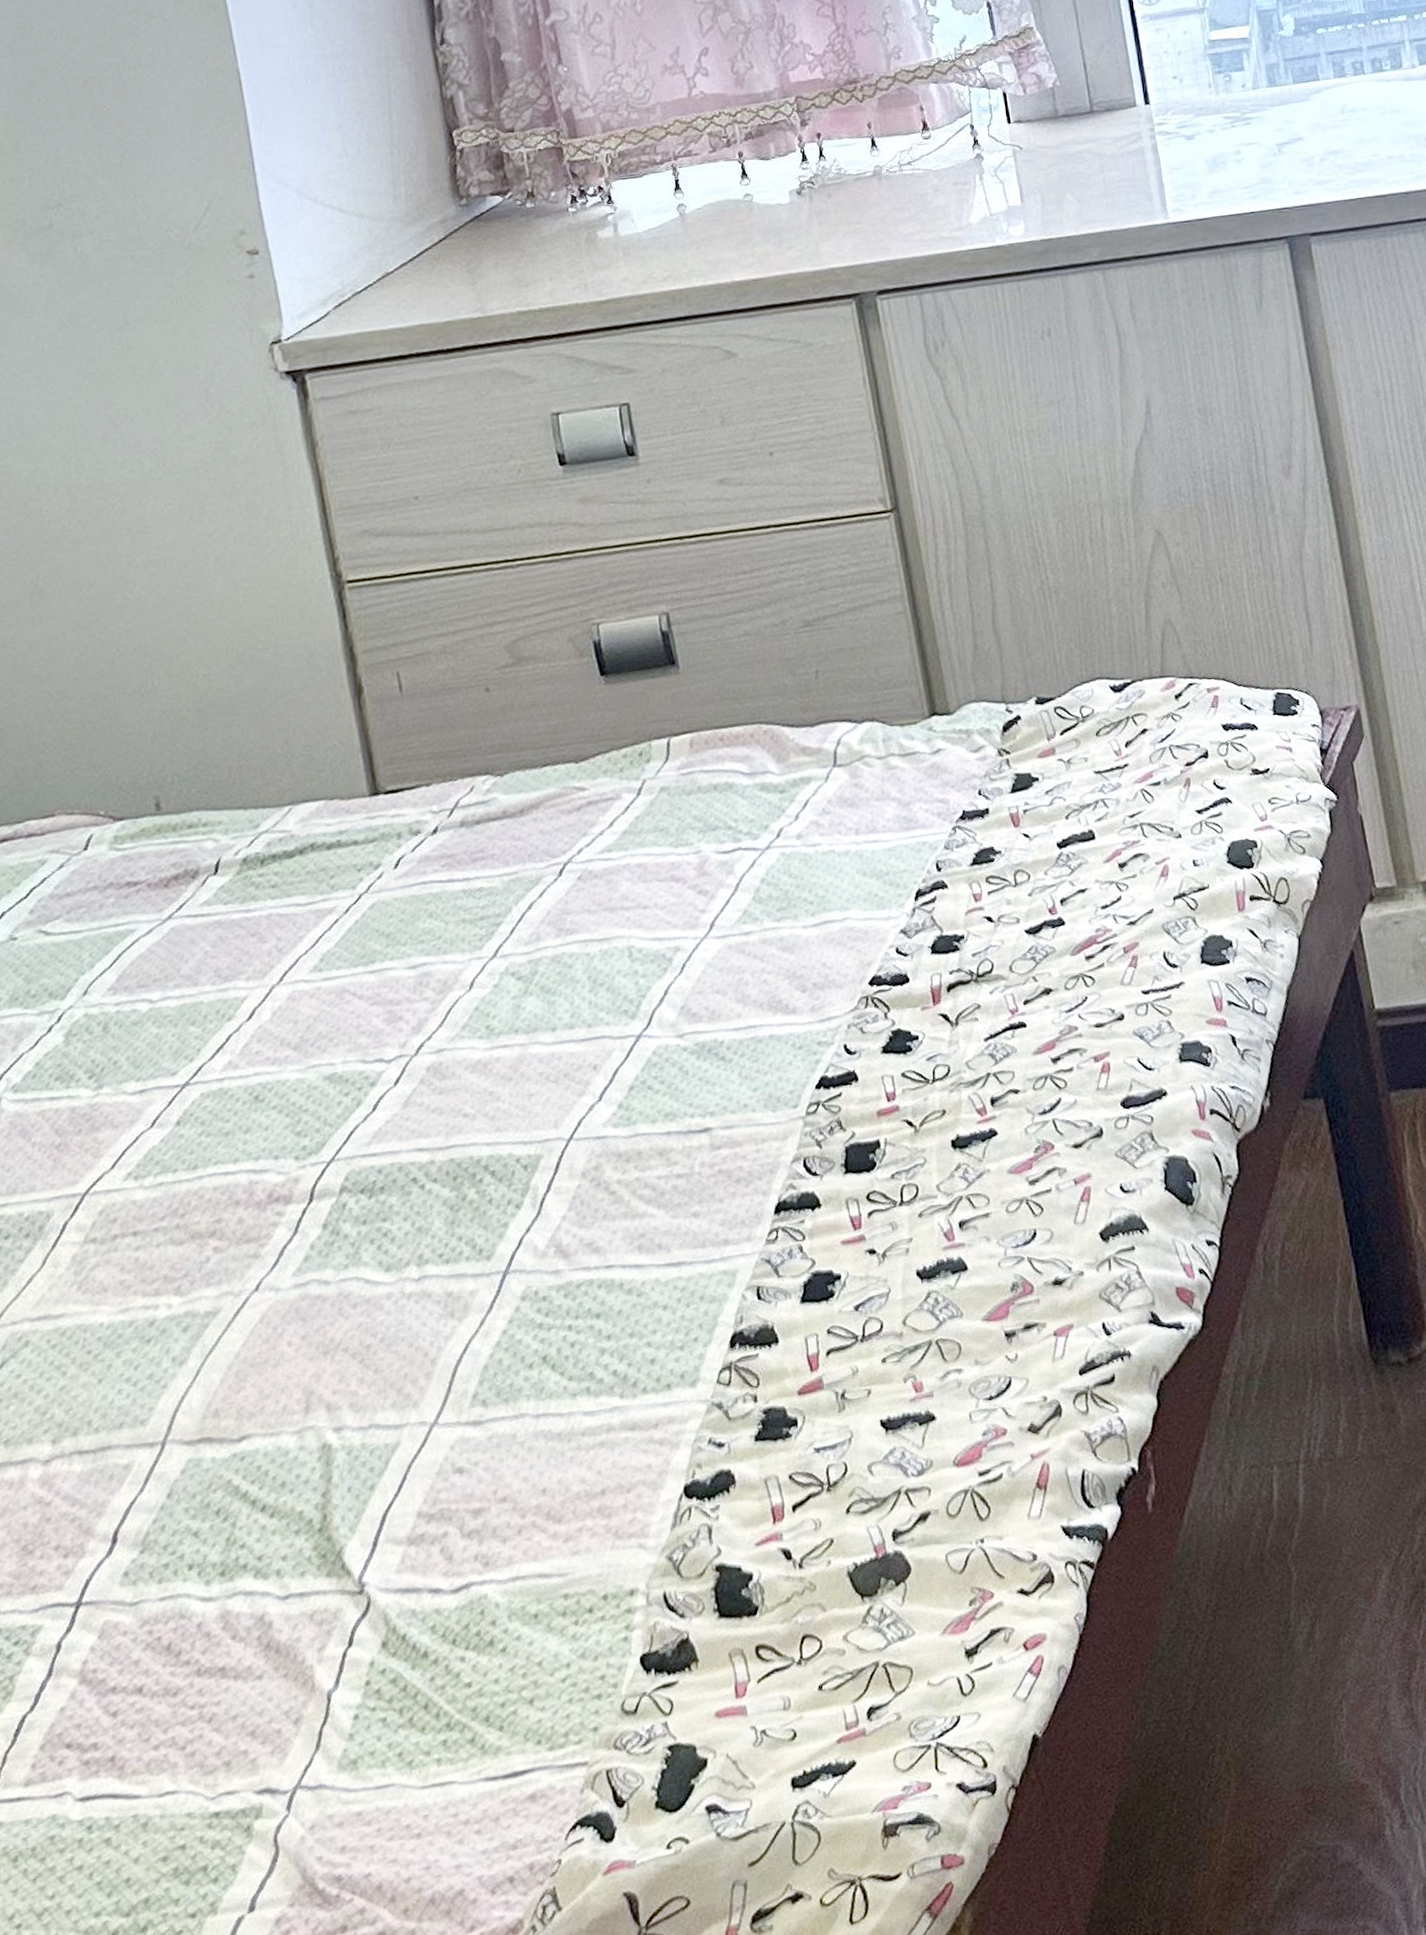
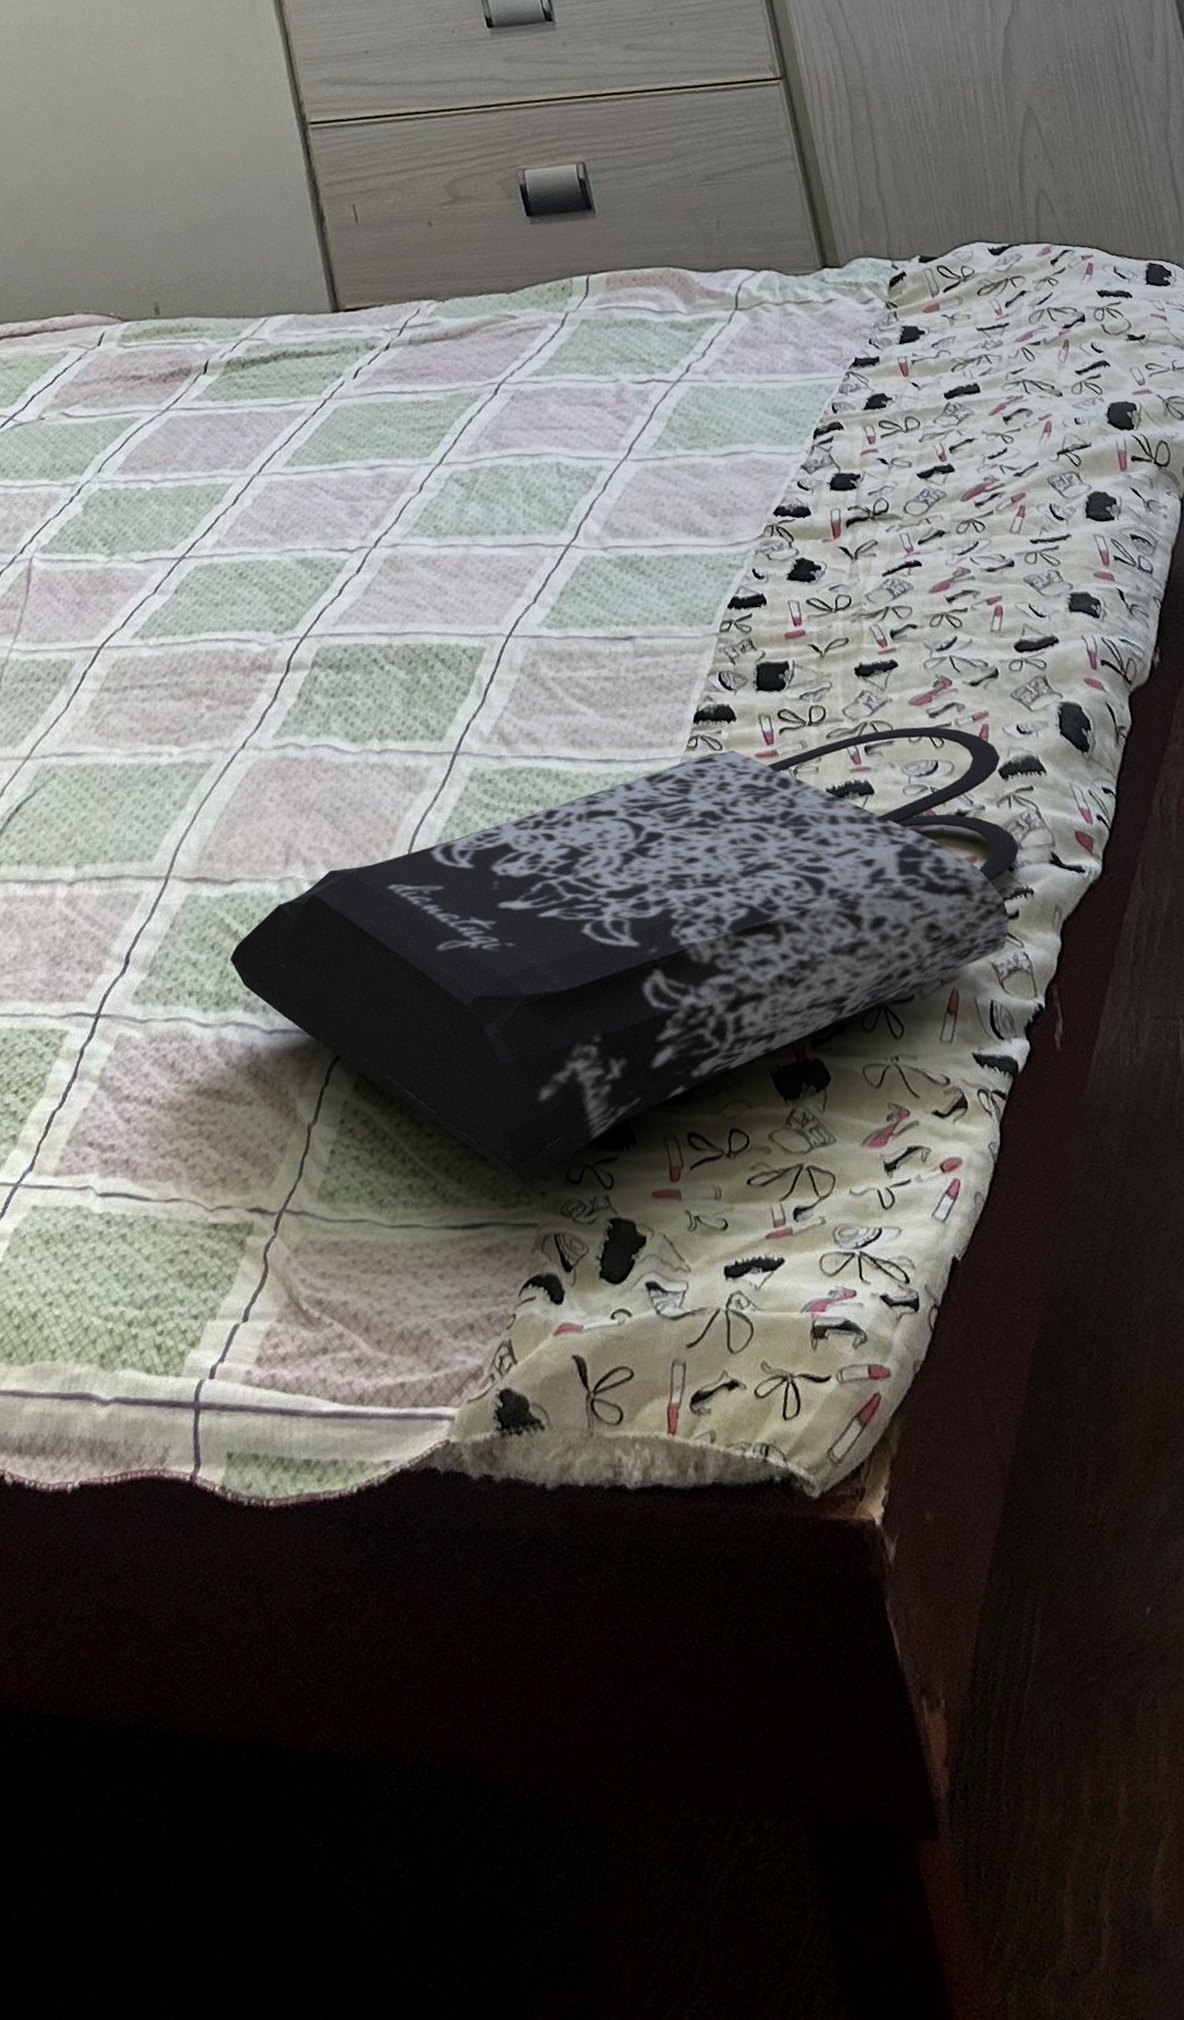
tote bag: none [238,1194,1118,1723] -> present [230,726,1019,1184]

